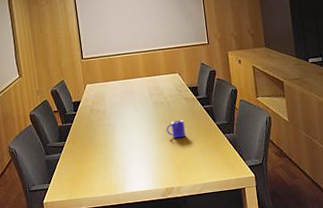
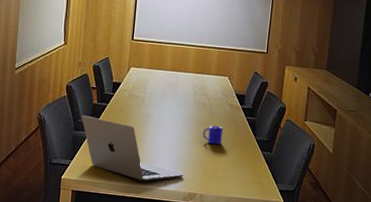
laptop: none [50,138,158,188] -> present [81,115,184,181]

